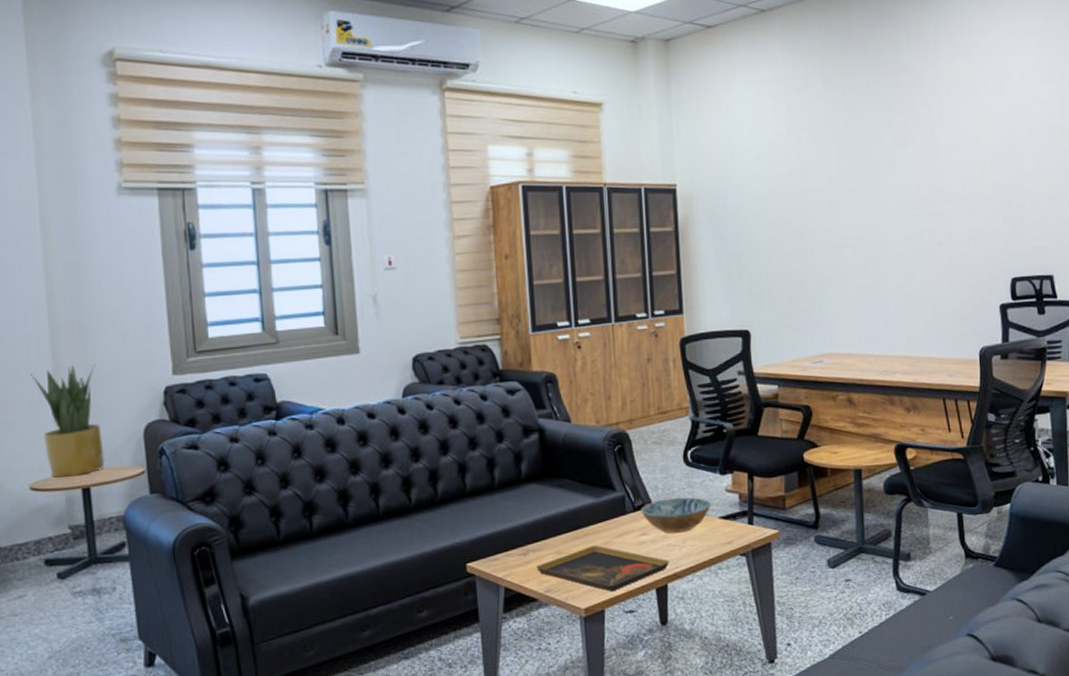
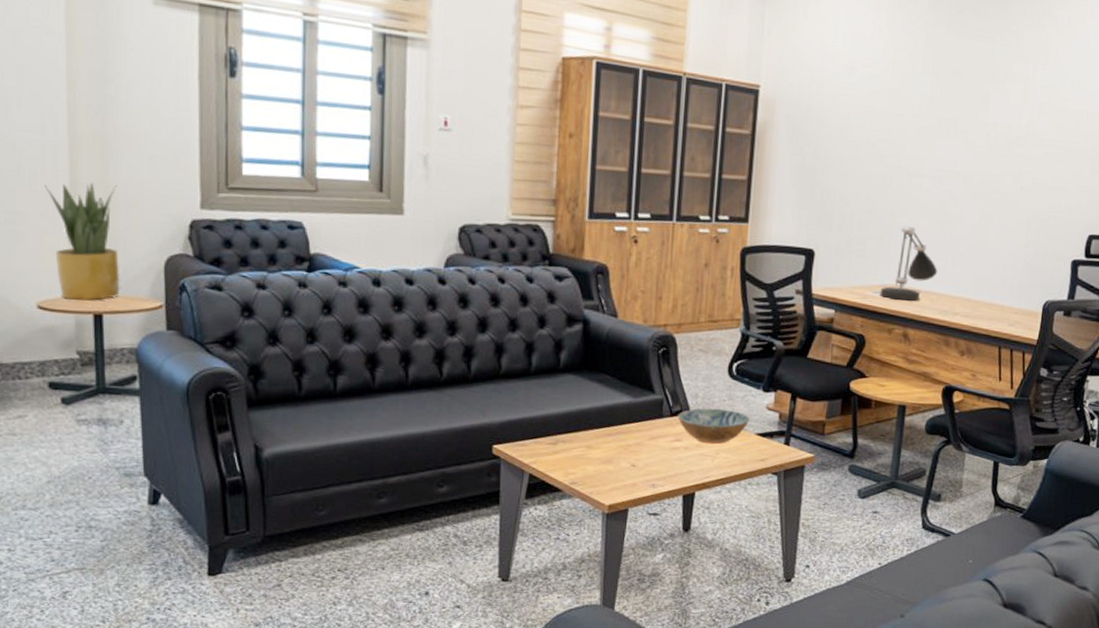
decorative tray: present [536,545,670,591] -> none [564,444,701,492]
desk lamp: none [819,294,872,367] -> present [880,225,938,301]

